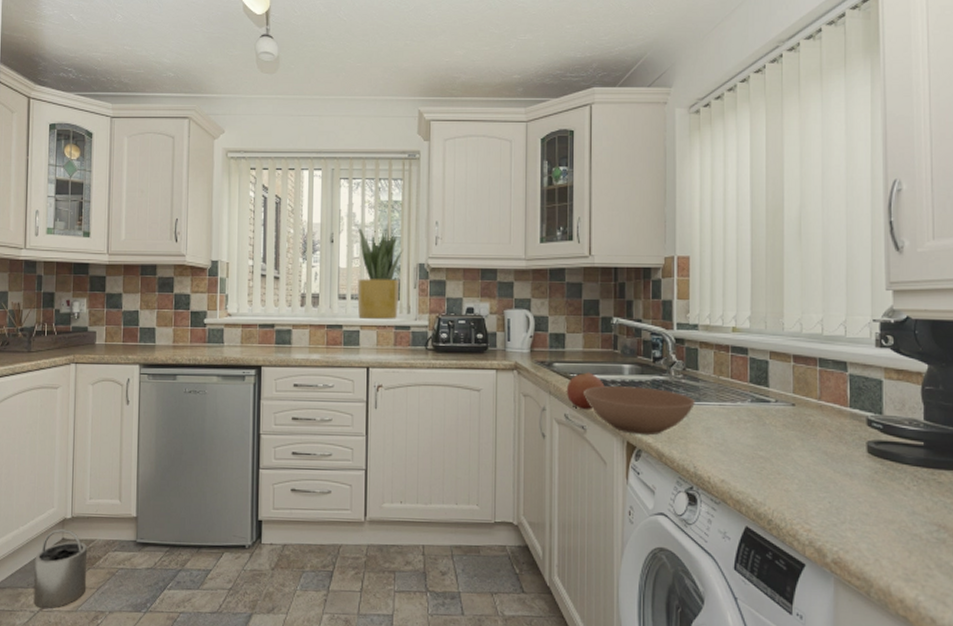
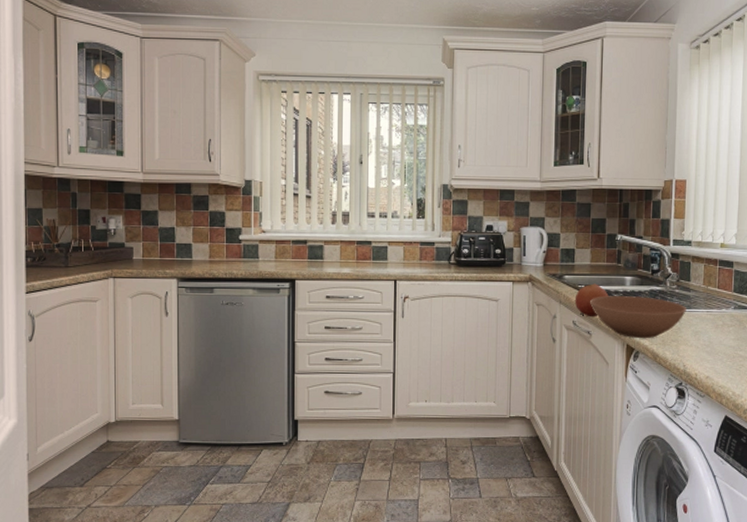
bucket: present [33,528,88,609] -> none [81,431,133,505]
planter: present [357,223,403,320] -> none [385,146,428,237]

